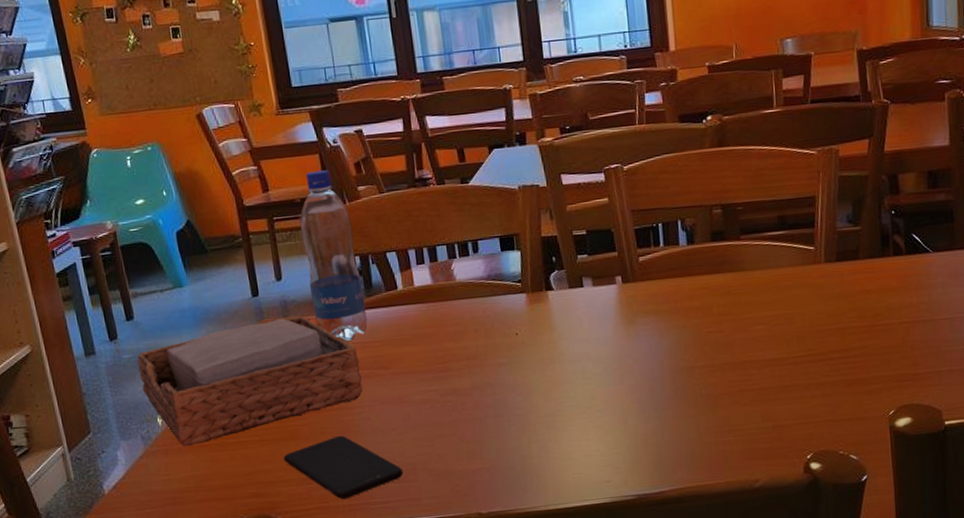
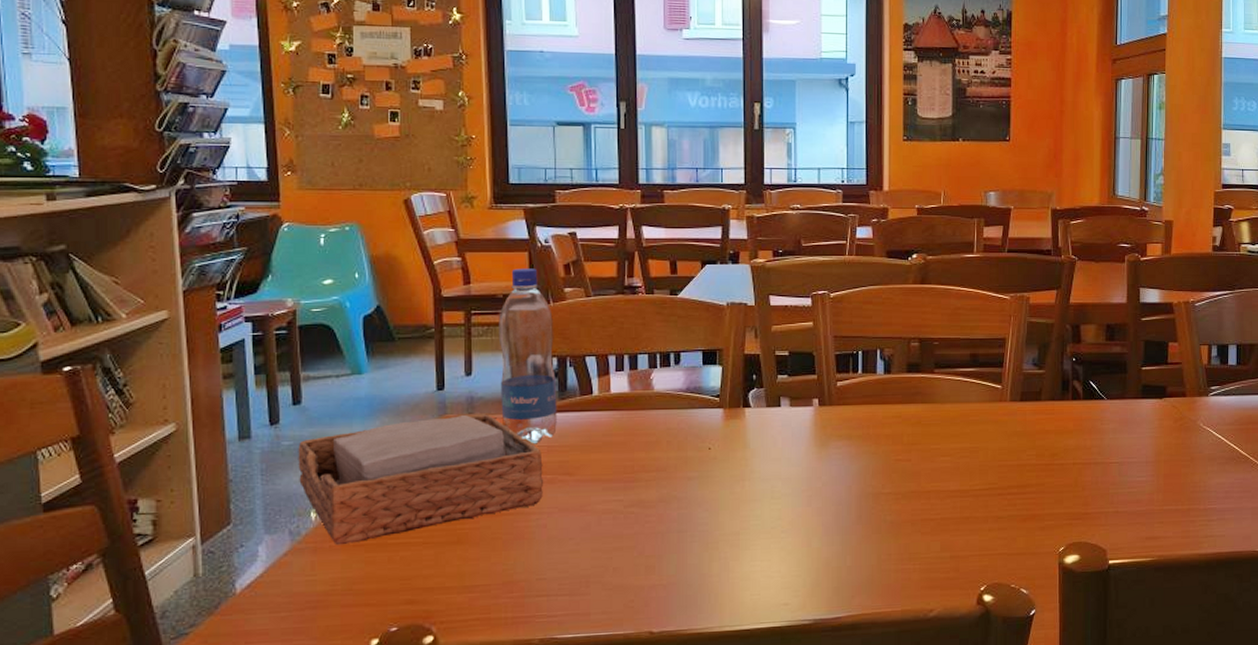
smartphone: present [283,435,404,500] -> none [447,542,576,611]

